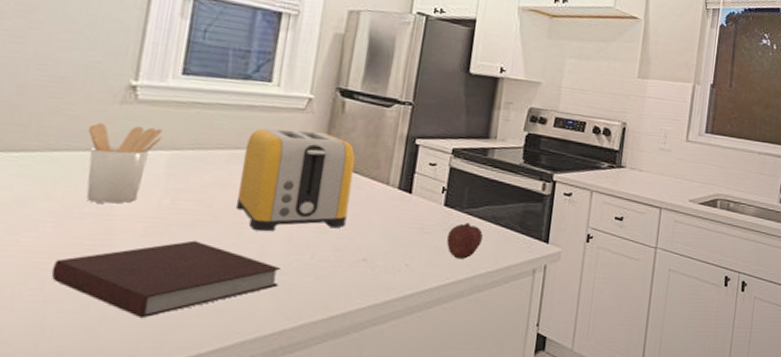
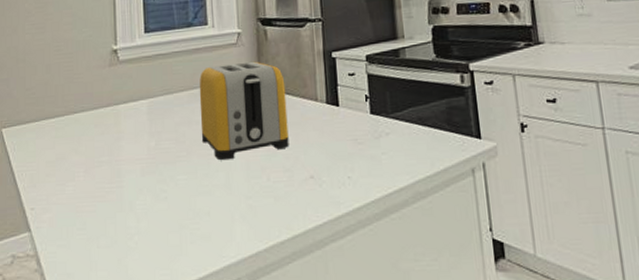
notebook: present [51,240,282,319] -> none [88,175,246,249]
utensil holder: present [86,122,163,204] -> none [92,82,140,152]
fruit: present [446,222,484,259] -> none [379,127,415,166]

